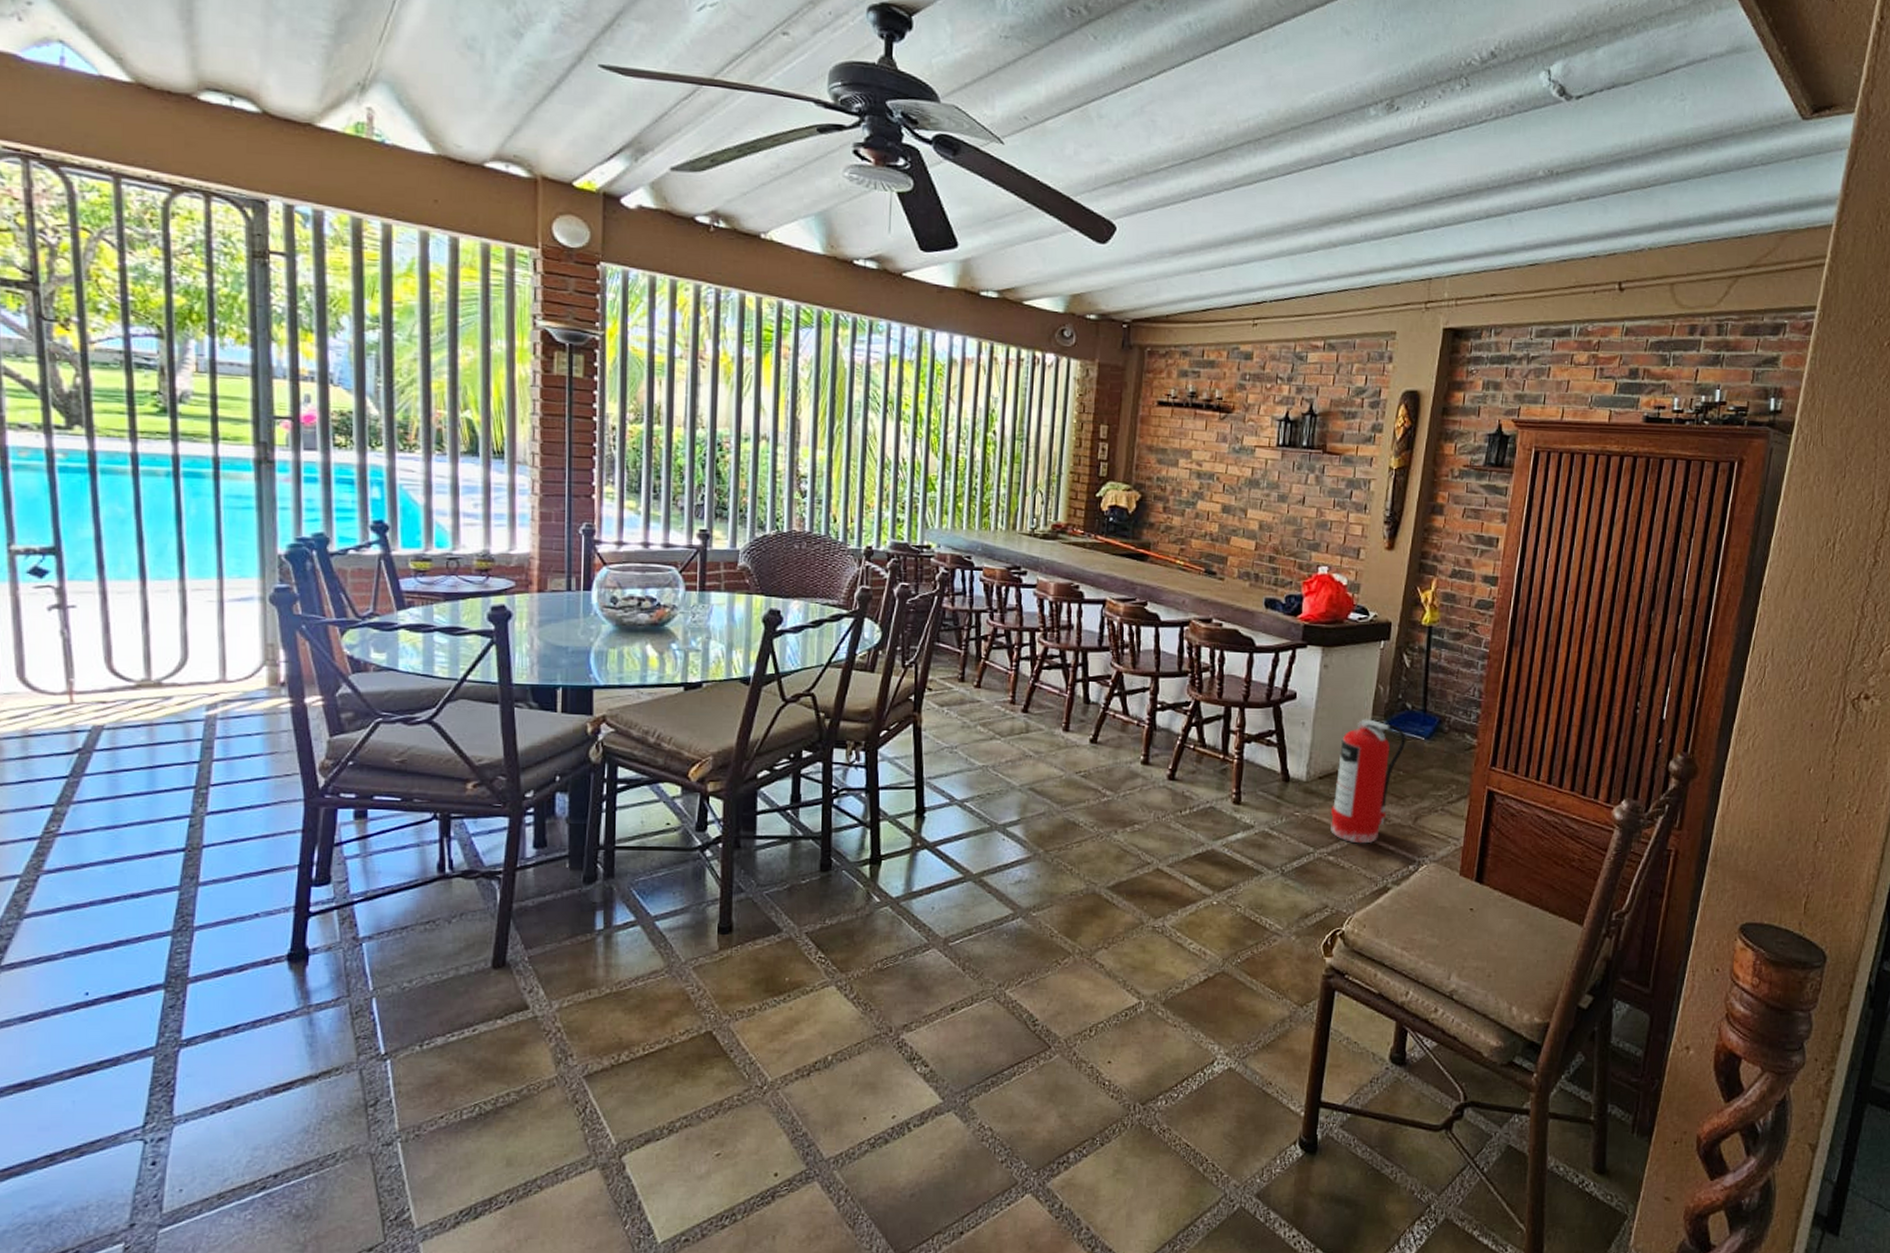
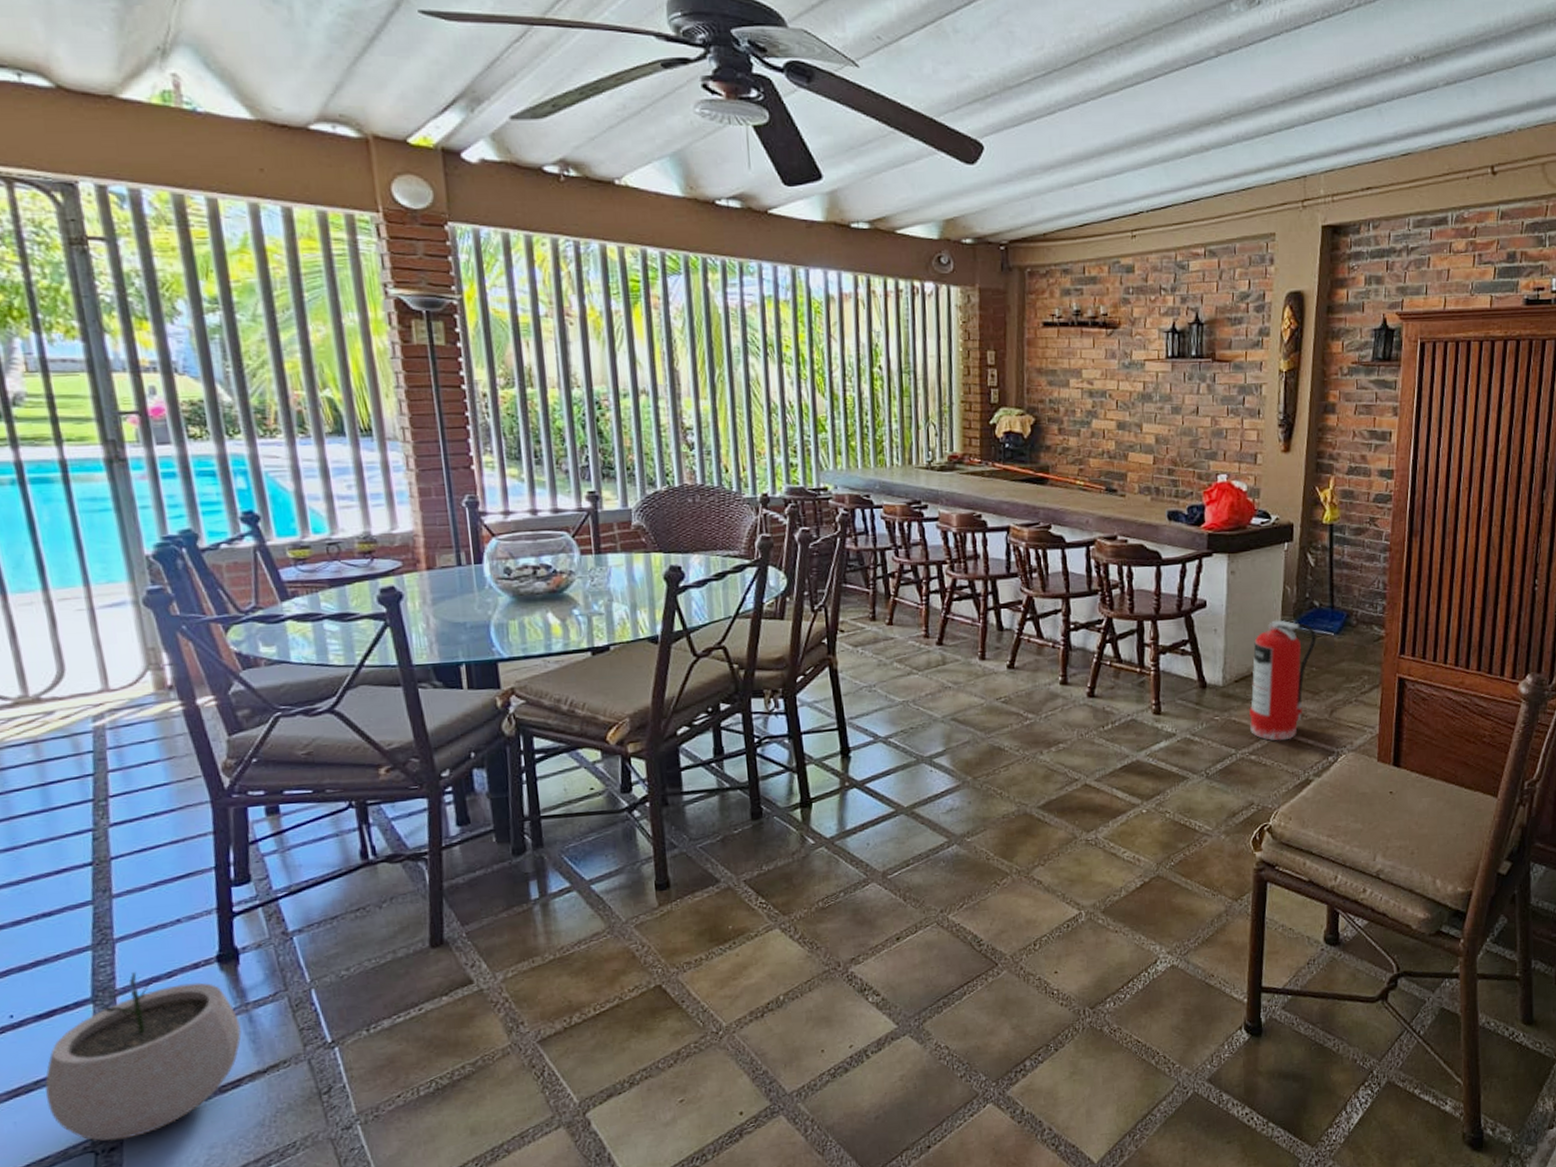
plant pot: none [107,962,301,1131] -> present [45,972,242,1141]

